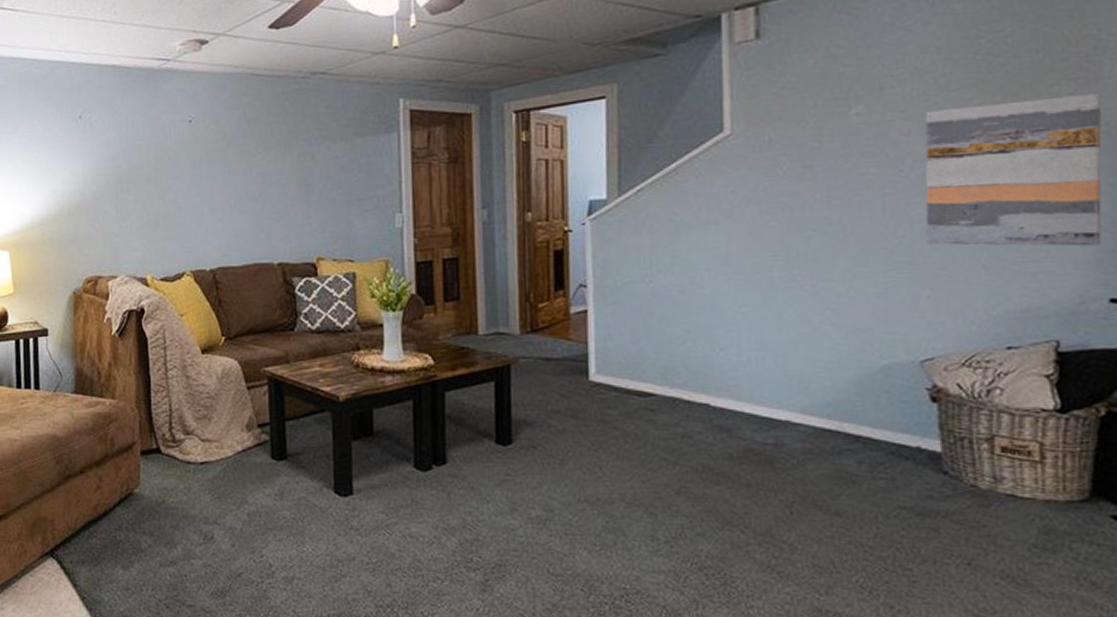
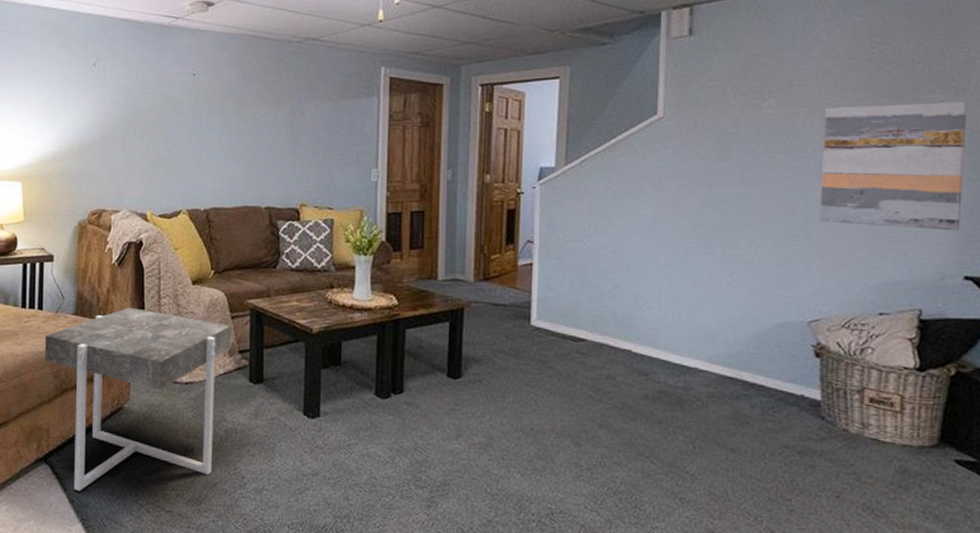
side table: none [43,382,249,587] -> present [44,307,231,491]

